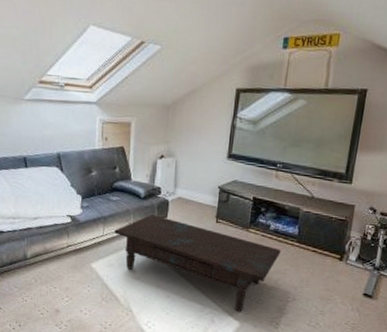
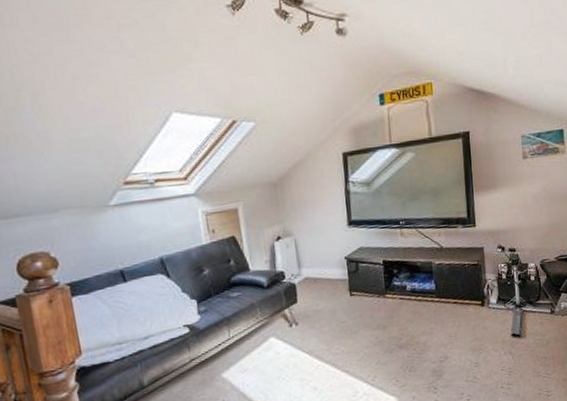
coffee table: present [114,214,281,312] -> none [241,302,423,386]

